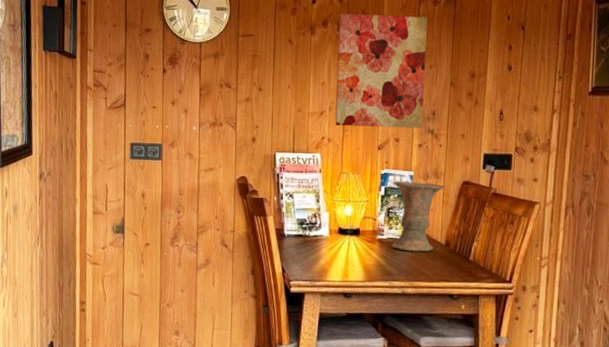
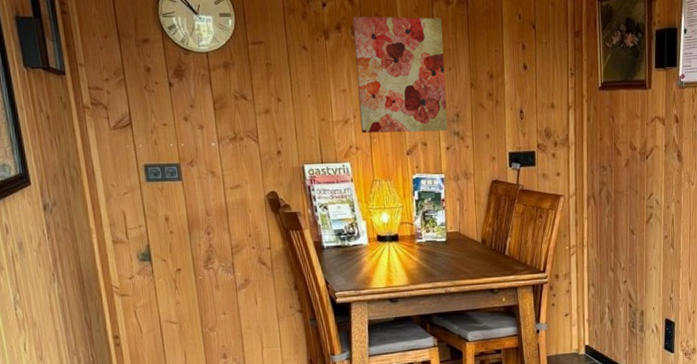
vase: present [391,181,446,252] -> none [424,184,476,252]

